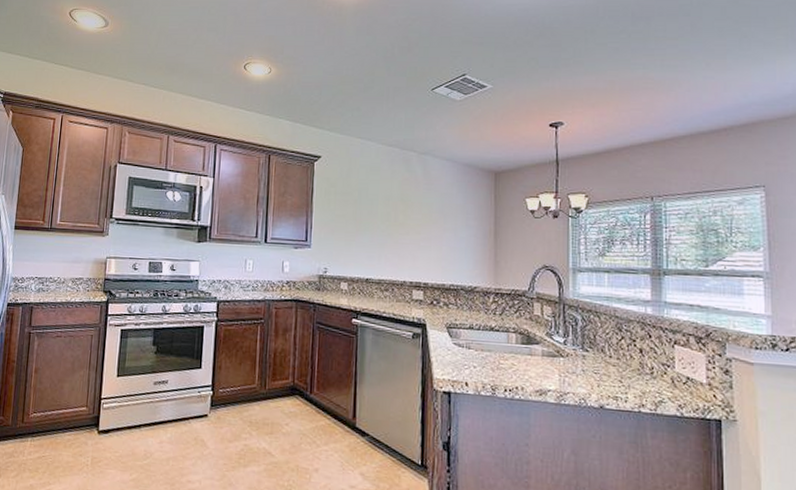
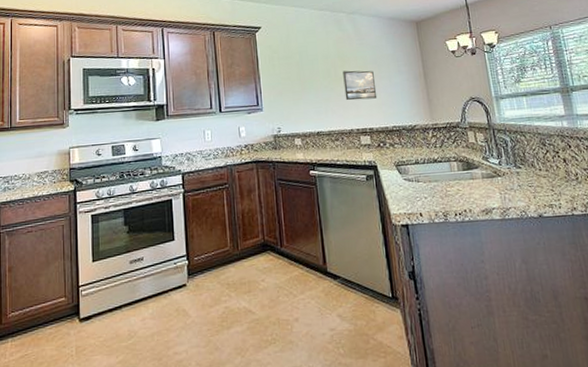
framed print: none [402,216,439,252] -> present [343,70,377,101]

